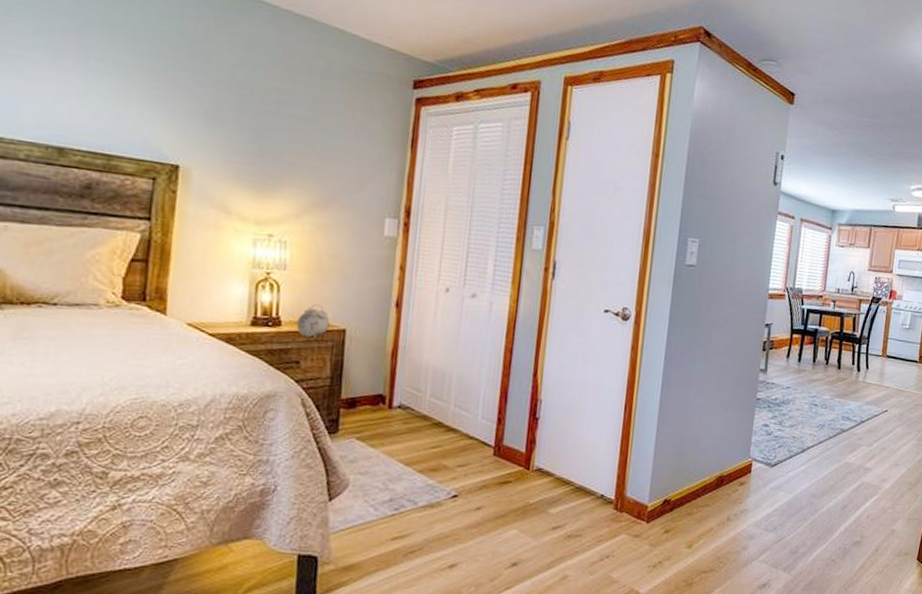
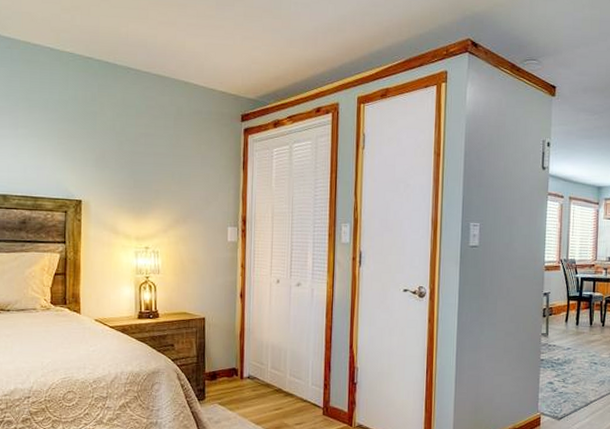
alarm clock: present [296,304,330,338] -> none [169,299,193,326]

